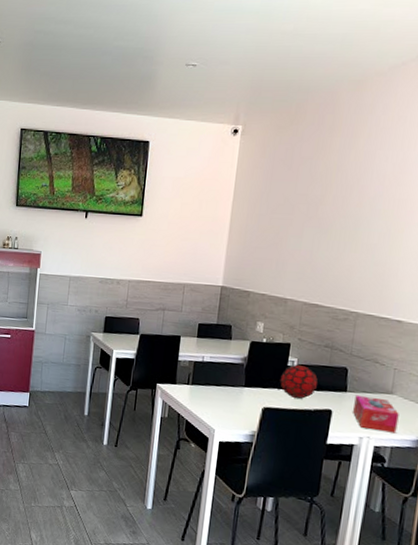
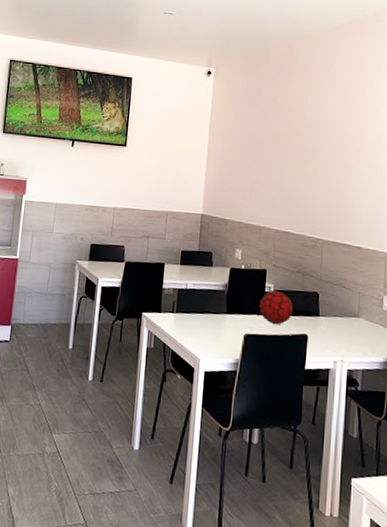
tissue box: present [353,395,399,434] -> none [326,319,367,356]

